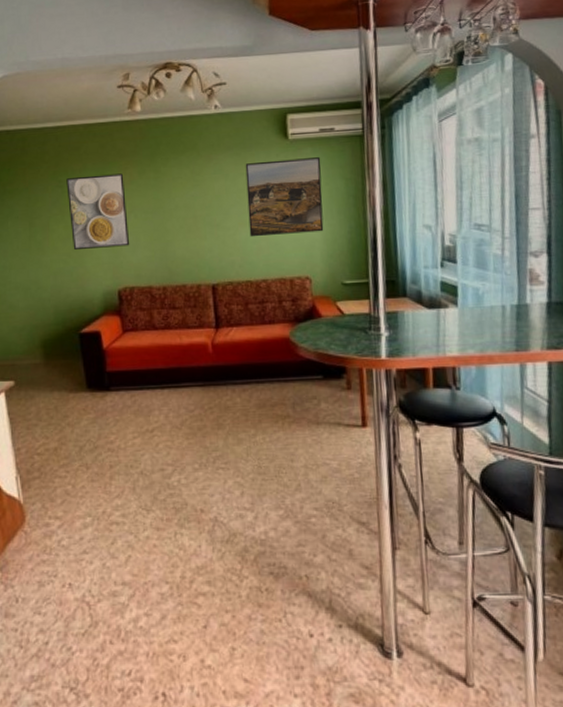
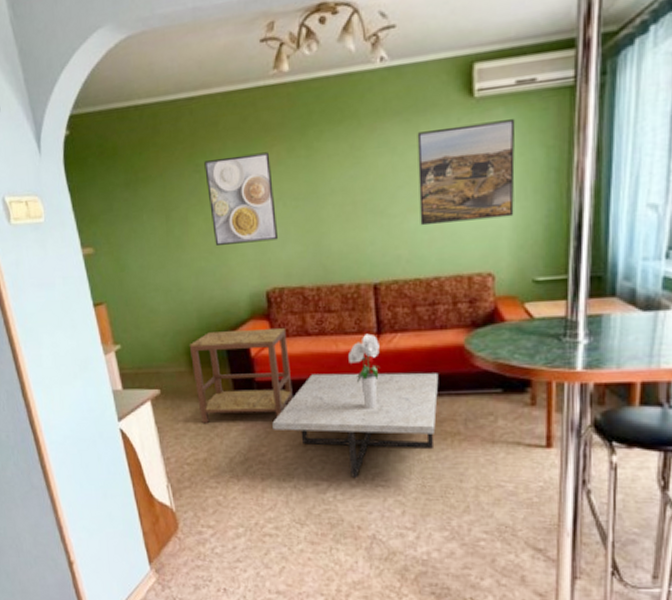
side table: none [45,323,141,414] -> present [189,328,293,424]
coffee table: none [121,362,270,461] -> present [272,372,439,477]
bouquet: none [191,327,219,396] -> present [348,333,380,409]

